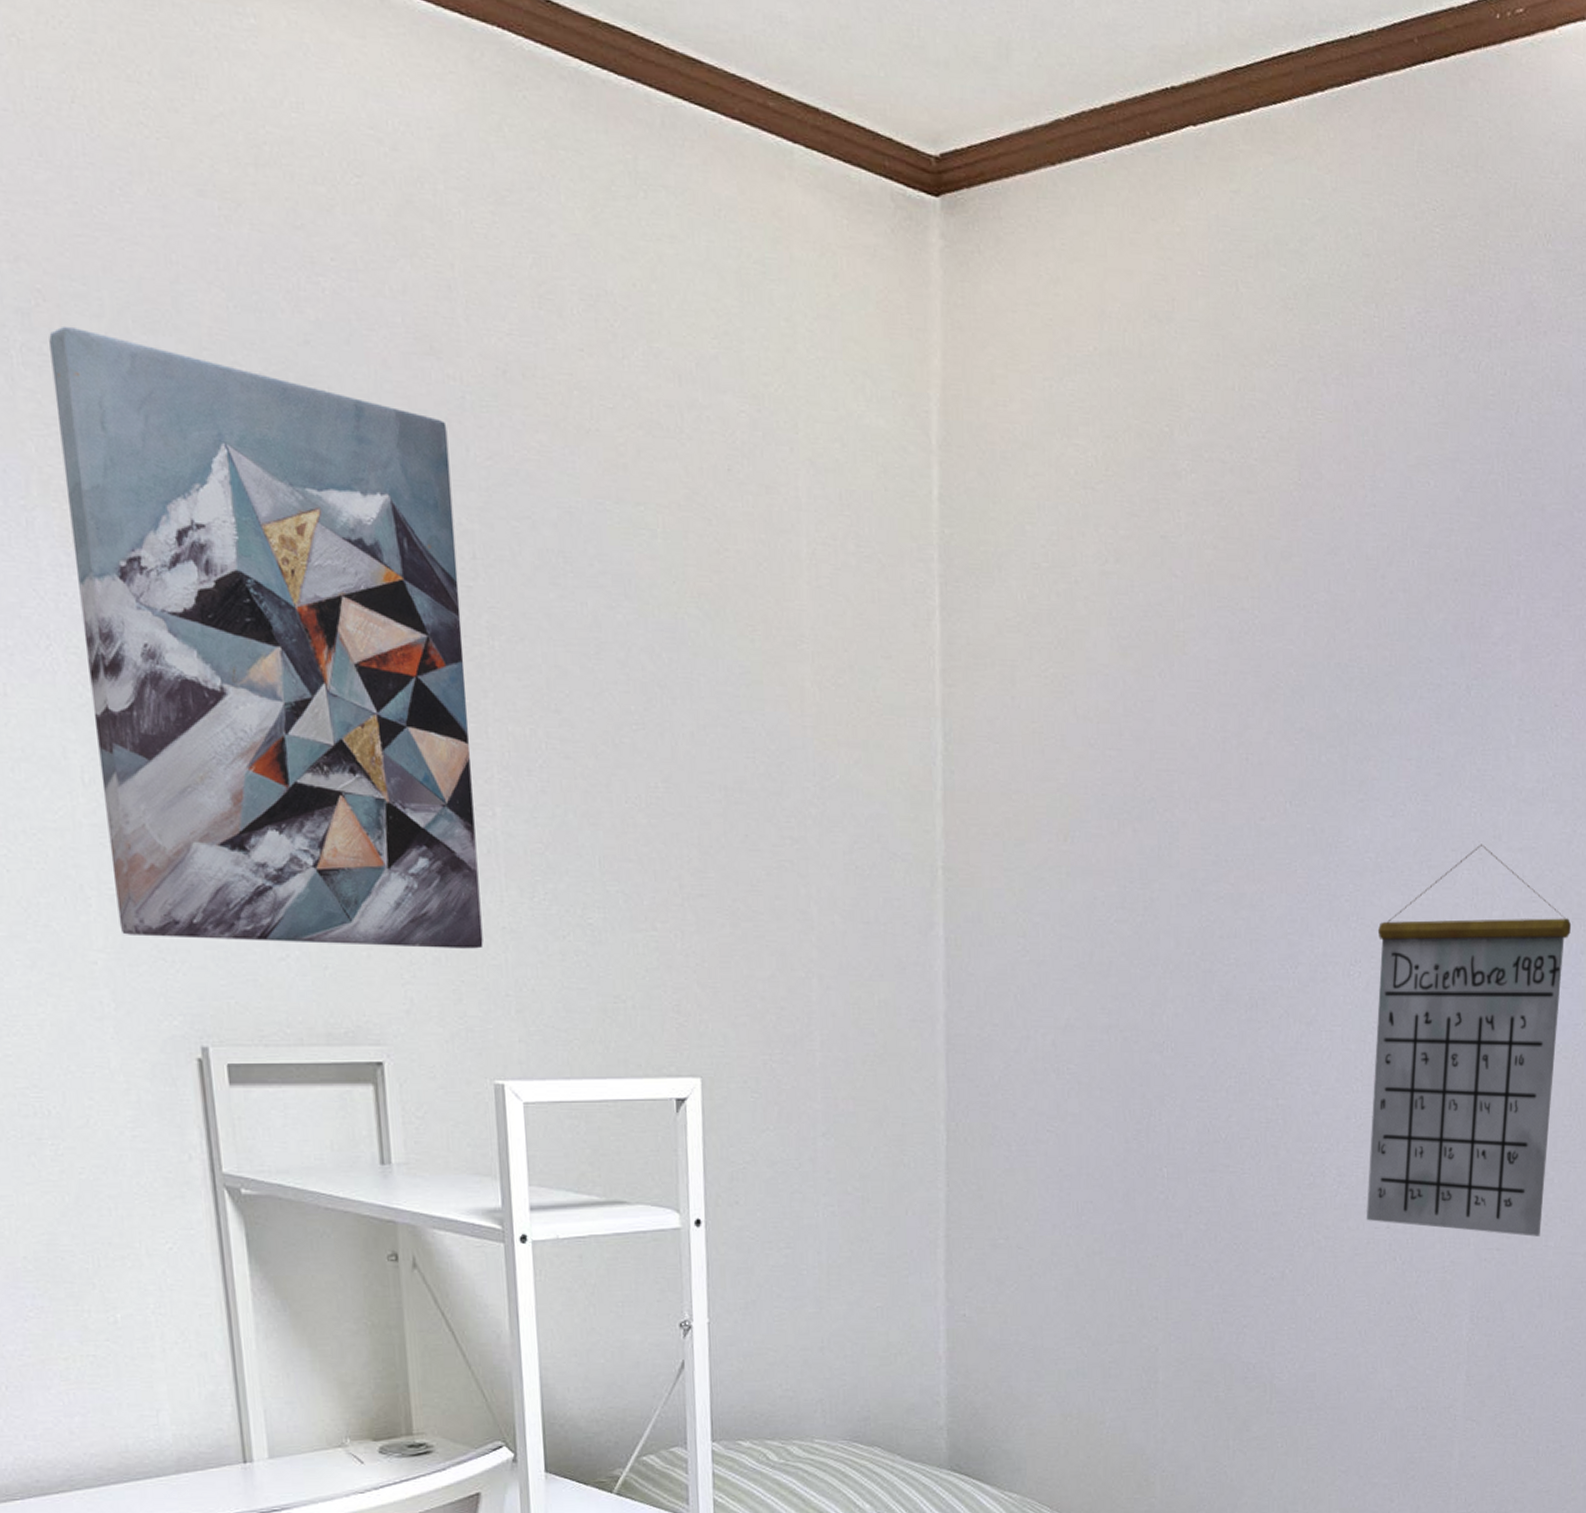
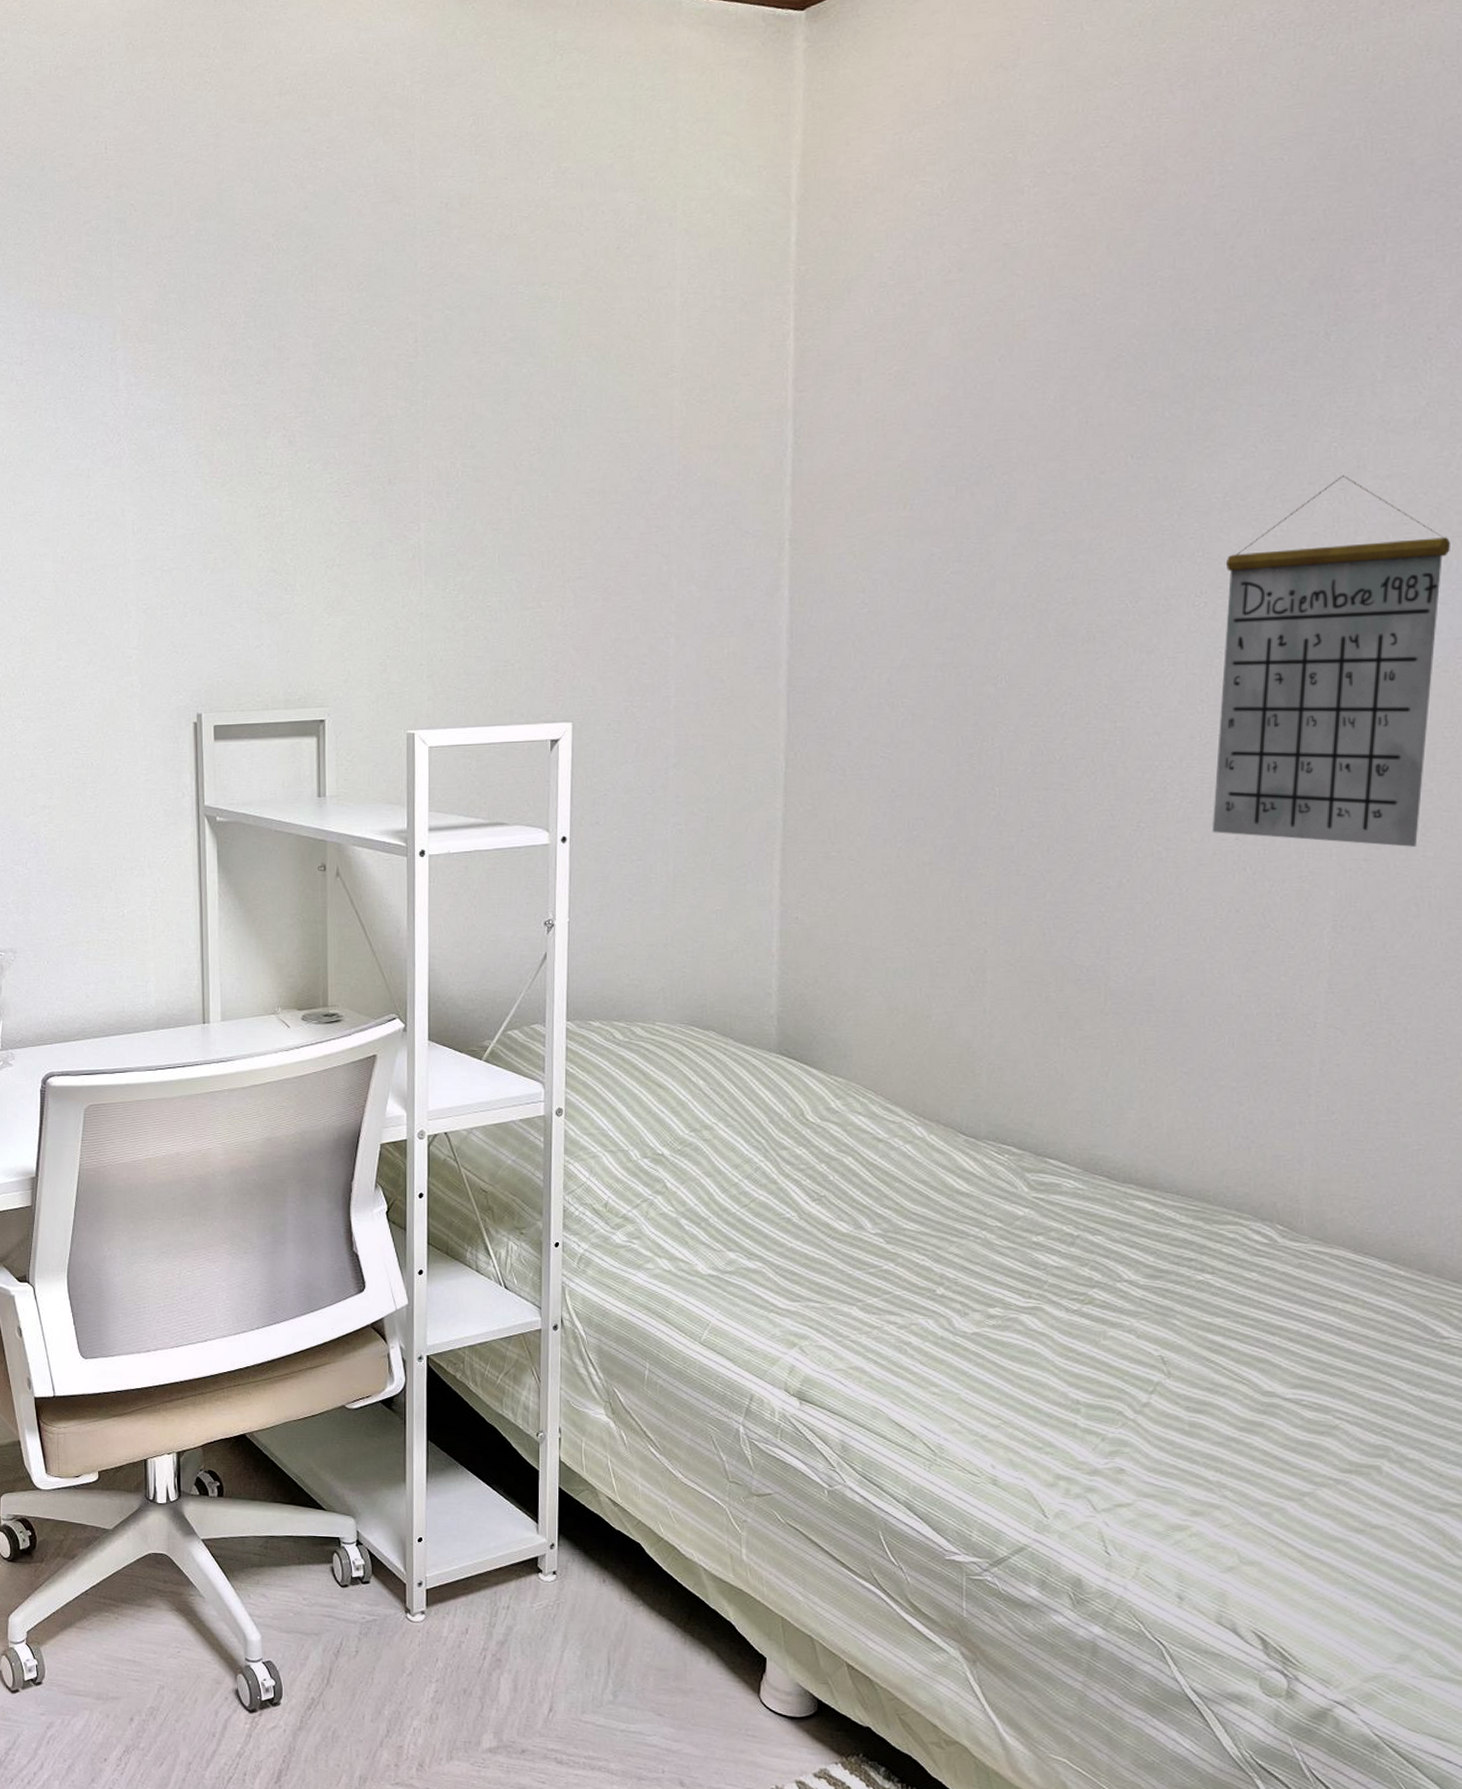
wall art: present [49,325,484,949] -> none [136,224,405,637]

